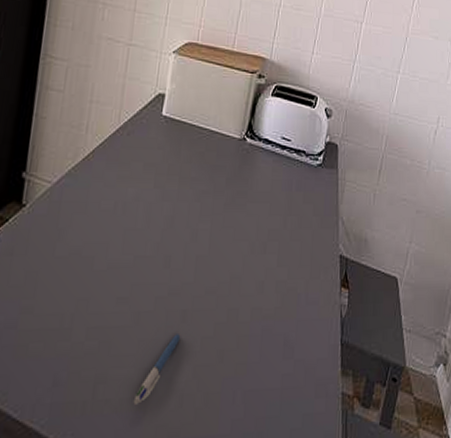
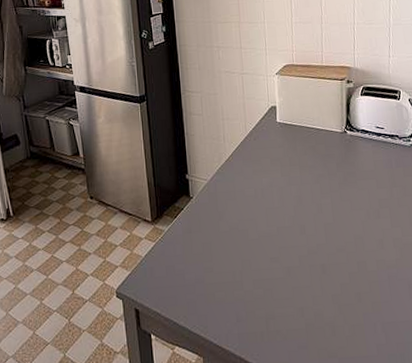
pen: present [133,332,181,404] -> none [297,281,324,334]

